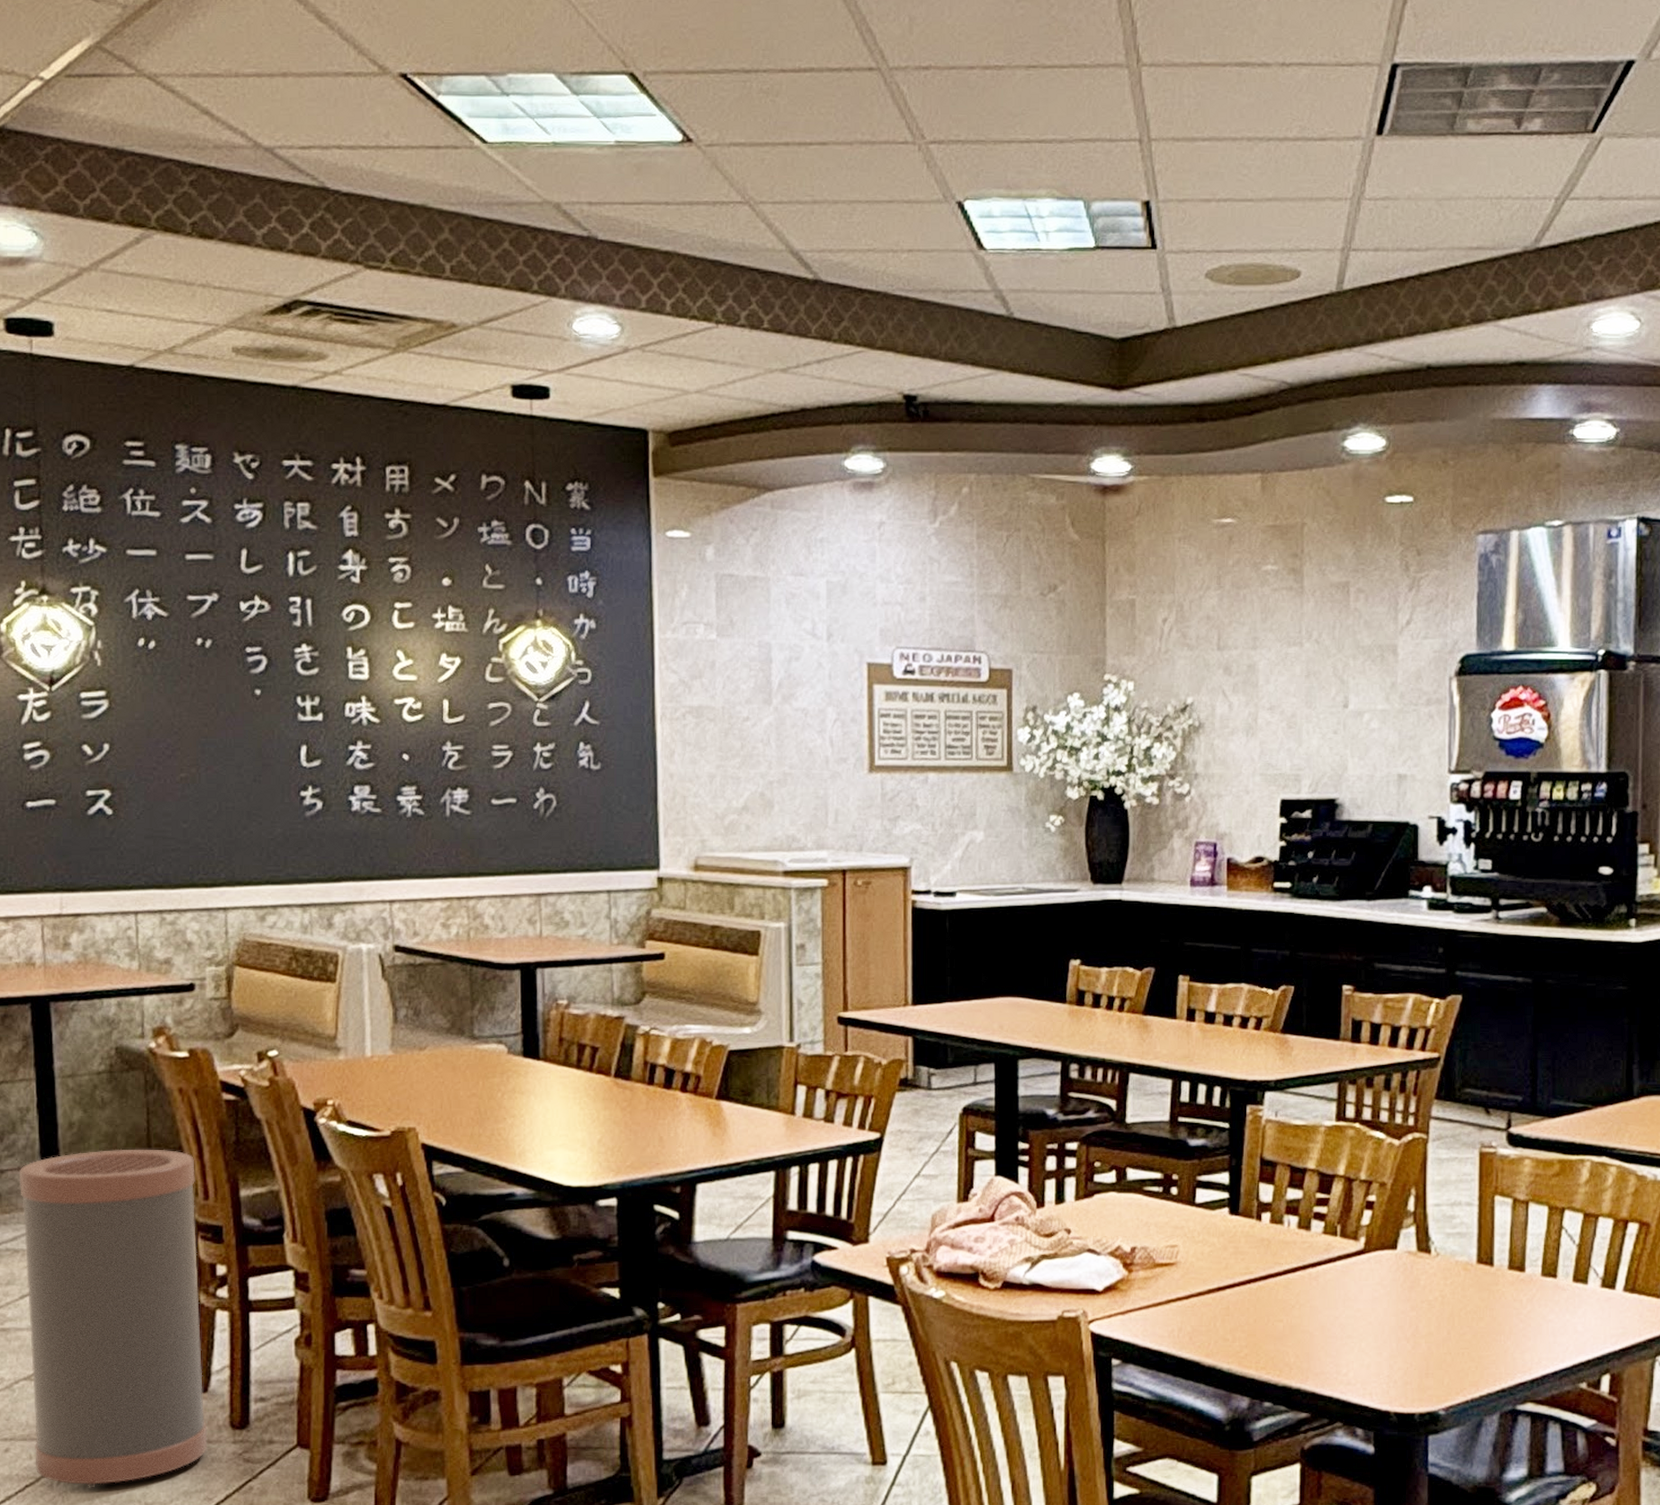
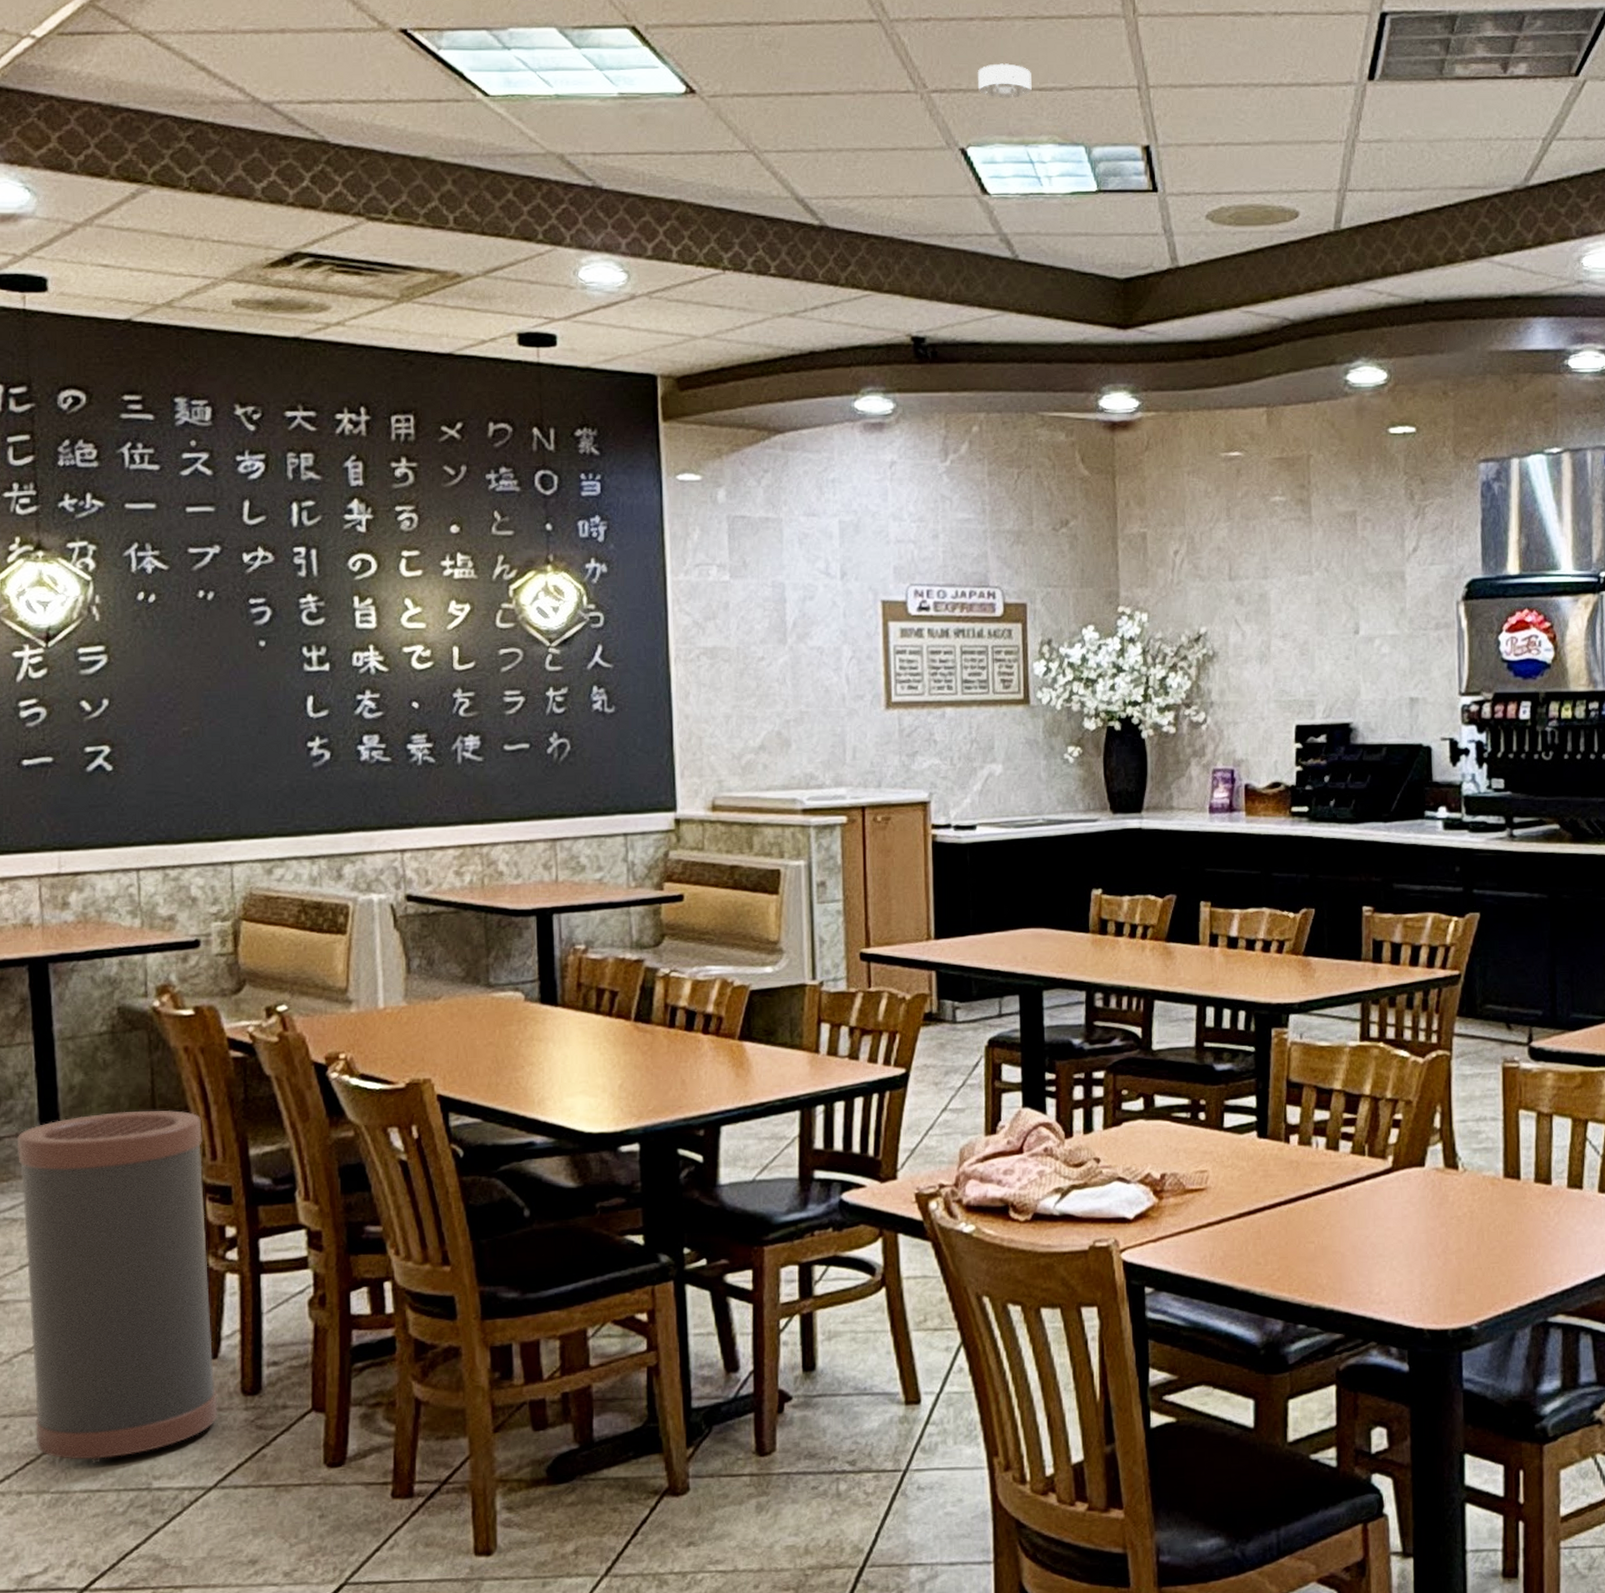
smoke detector: none [976,114,1031,151] -> present [977,63,1032,99]

